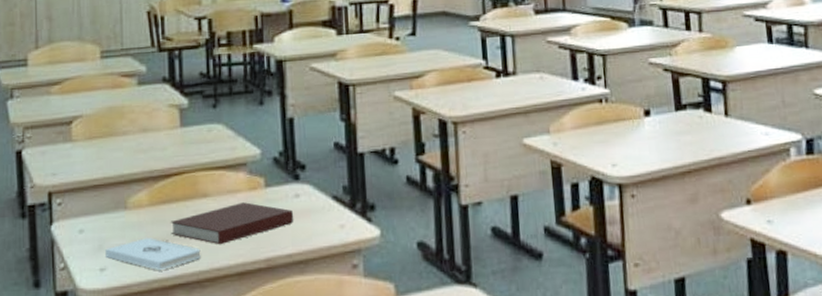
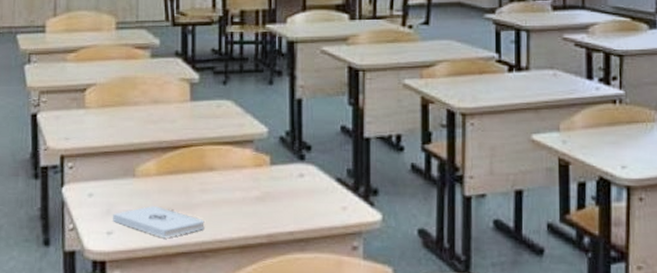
notebook: present [170,202,294,245] -> none [176,178,297,218]

